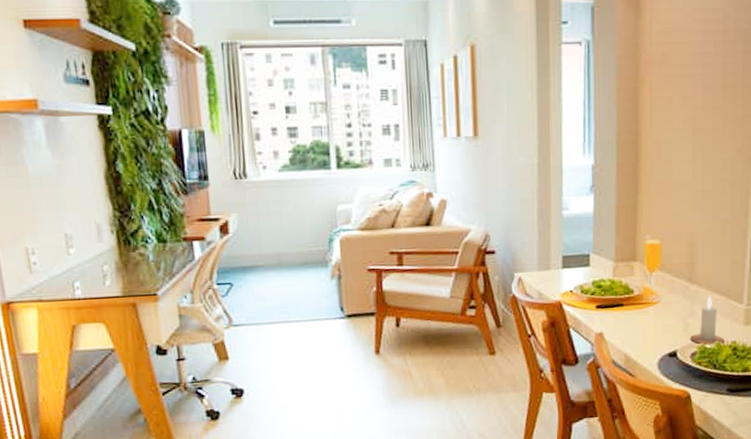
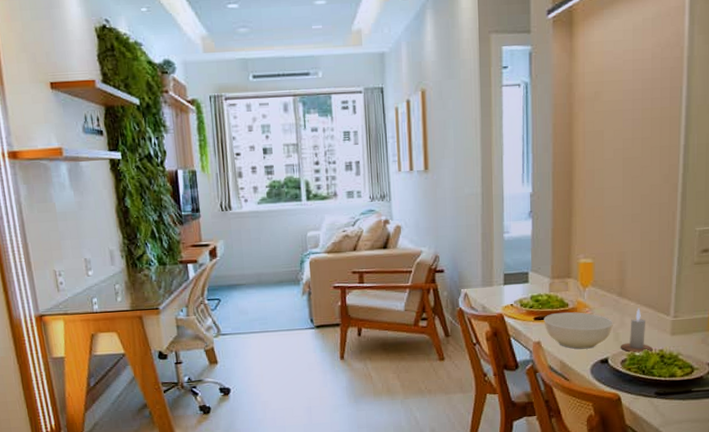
bowl: none [606,299,683,342] -> present [544,312,614,349]

